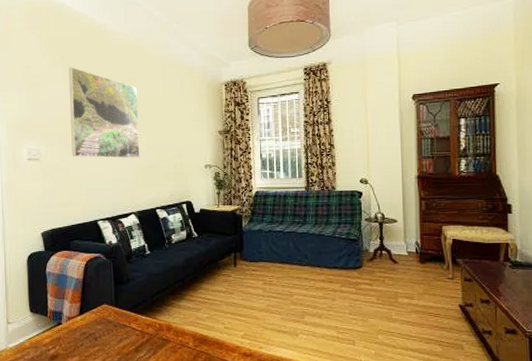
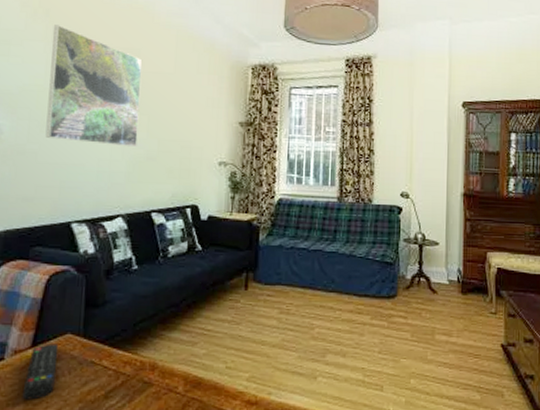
remote control: none [77,312,99,353] -> present [22,343,59,400]

